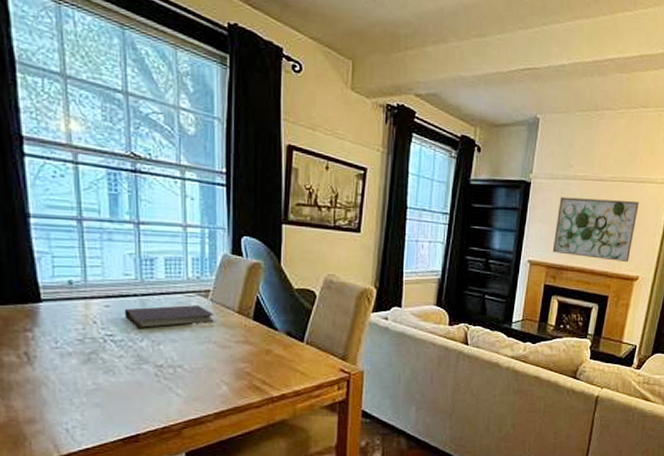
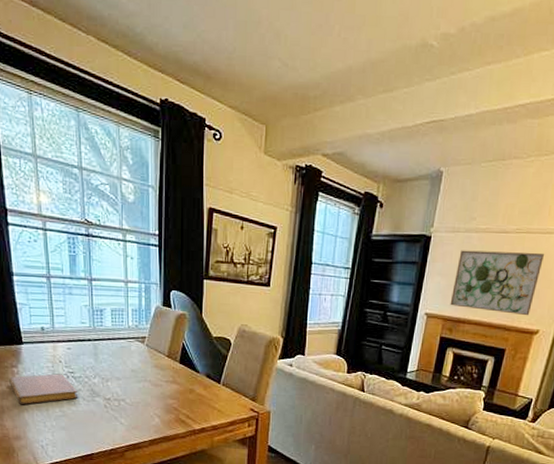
notebook: none [19,337,118,378] -> present [8,373,77,404]
notebook: present [124,305,215,329] -> none [81,349,150,368]

